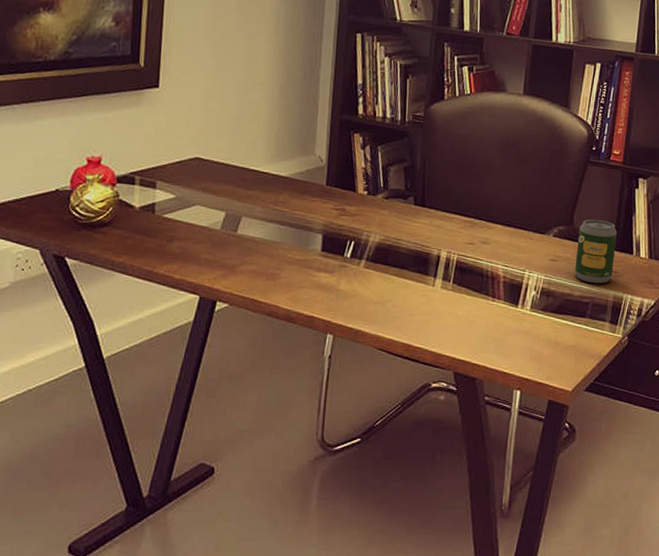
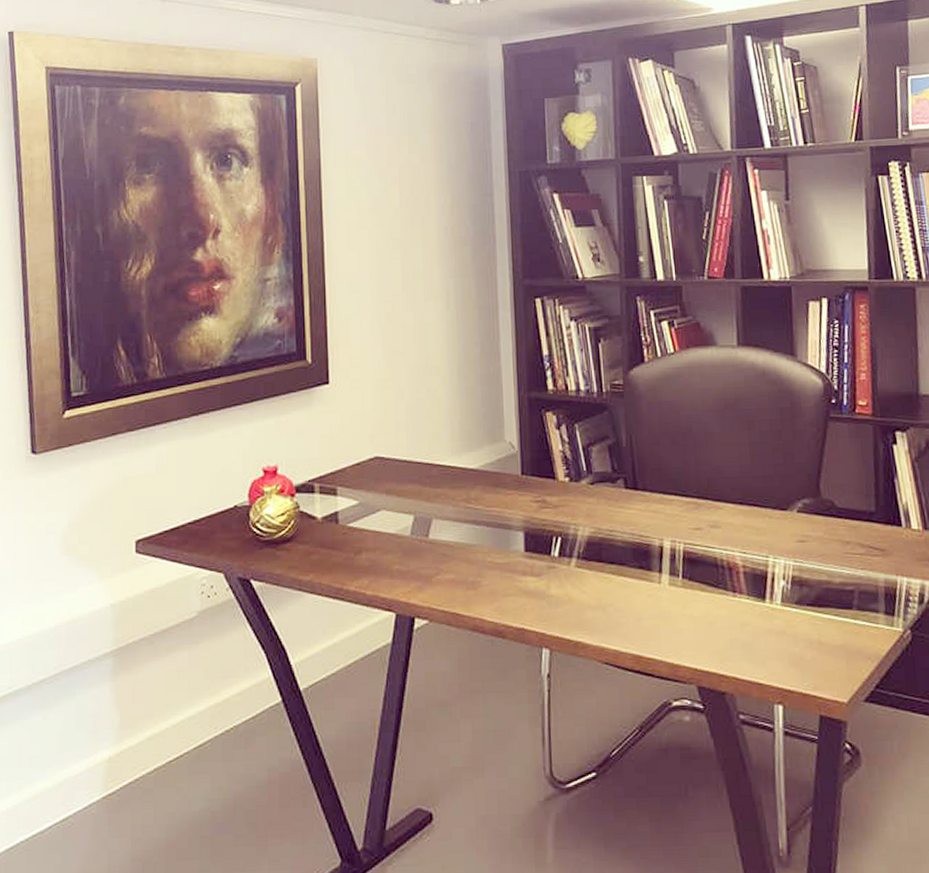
soda can: present [575,219,618,283] -> none [828,486,880,566]

